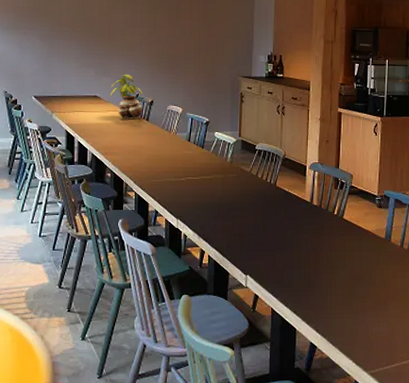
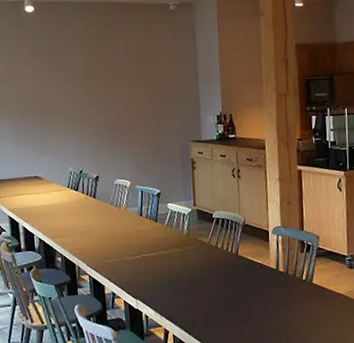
potted plant: present [110,74,142,118] -> none [52,149,88,197]

